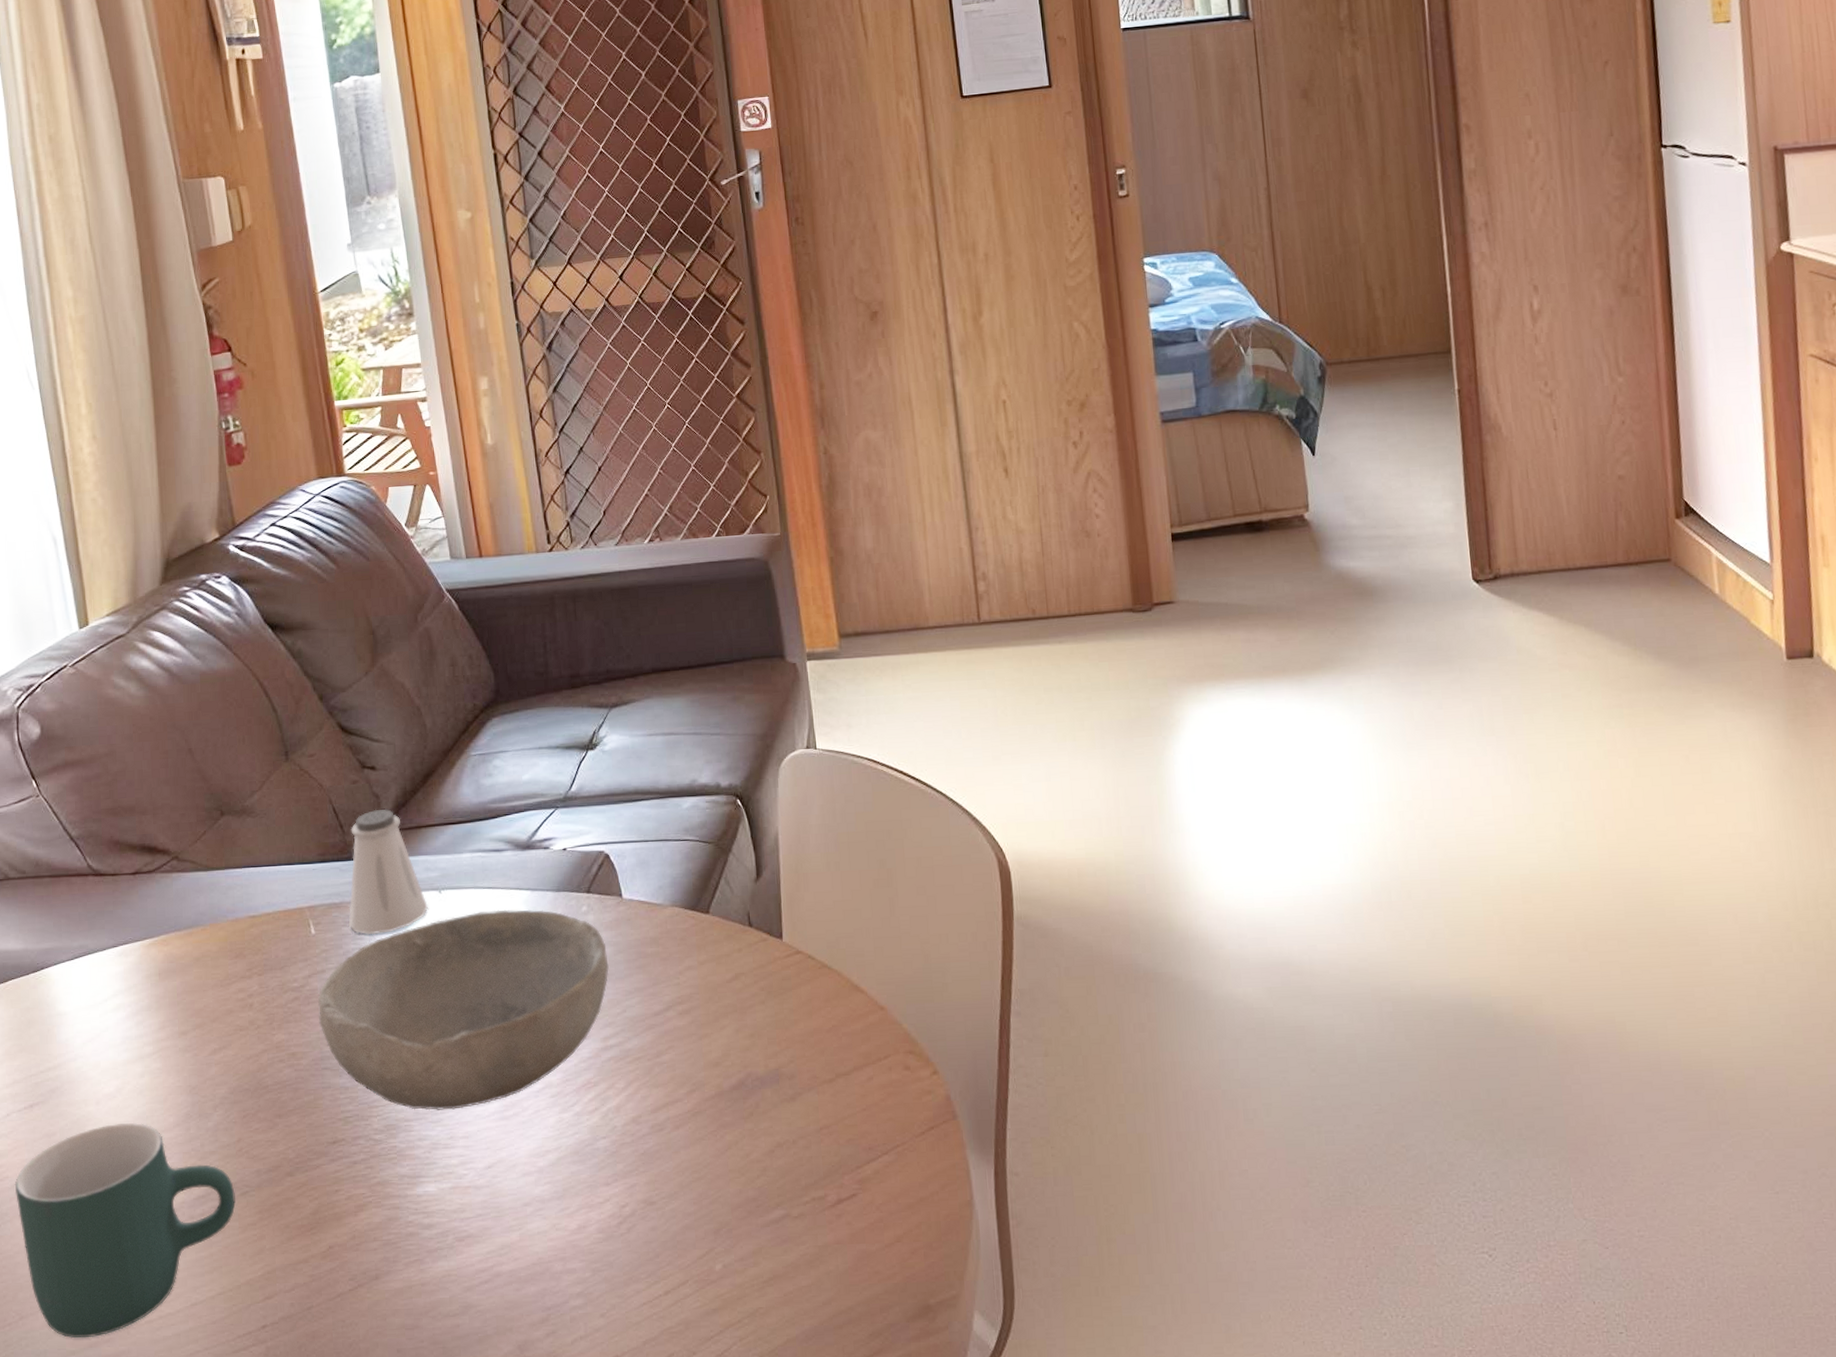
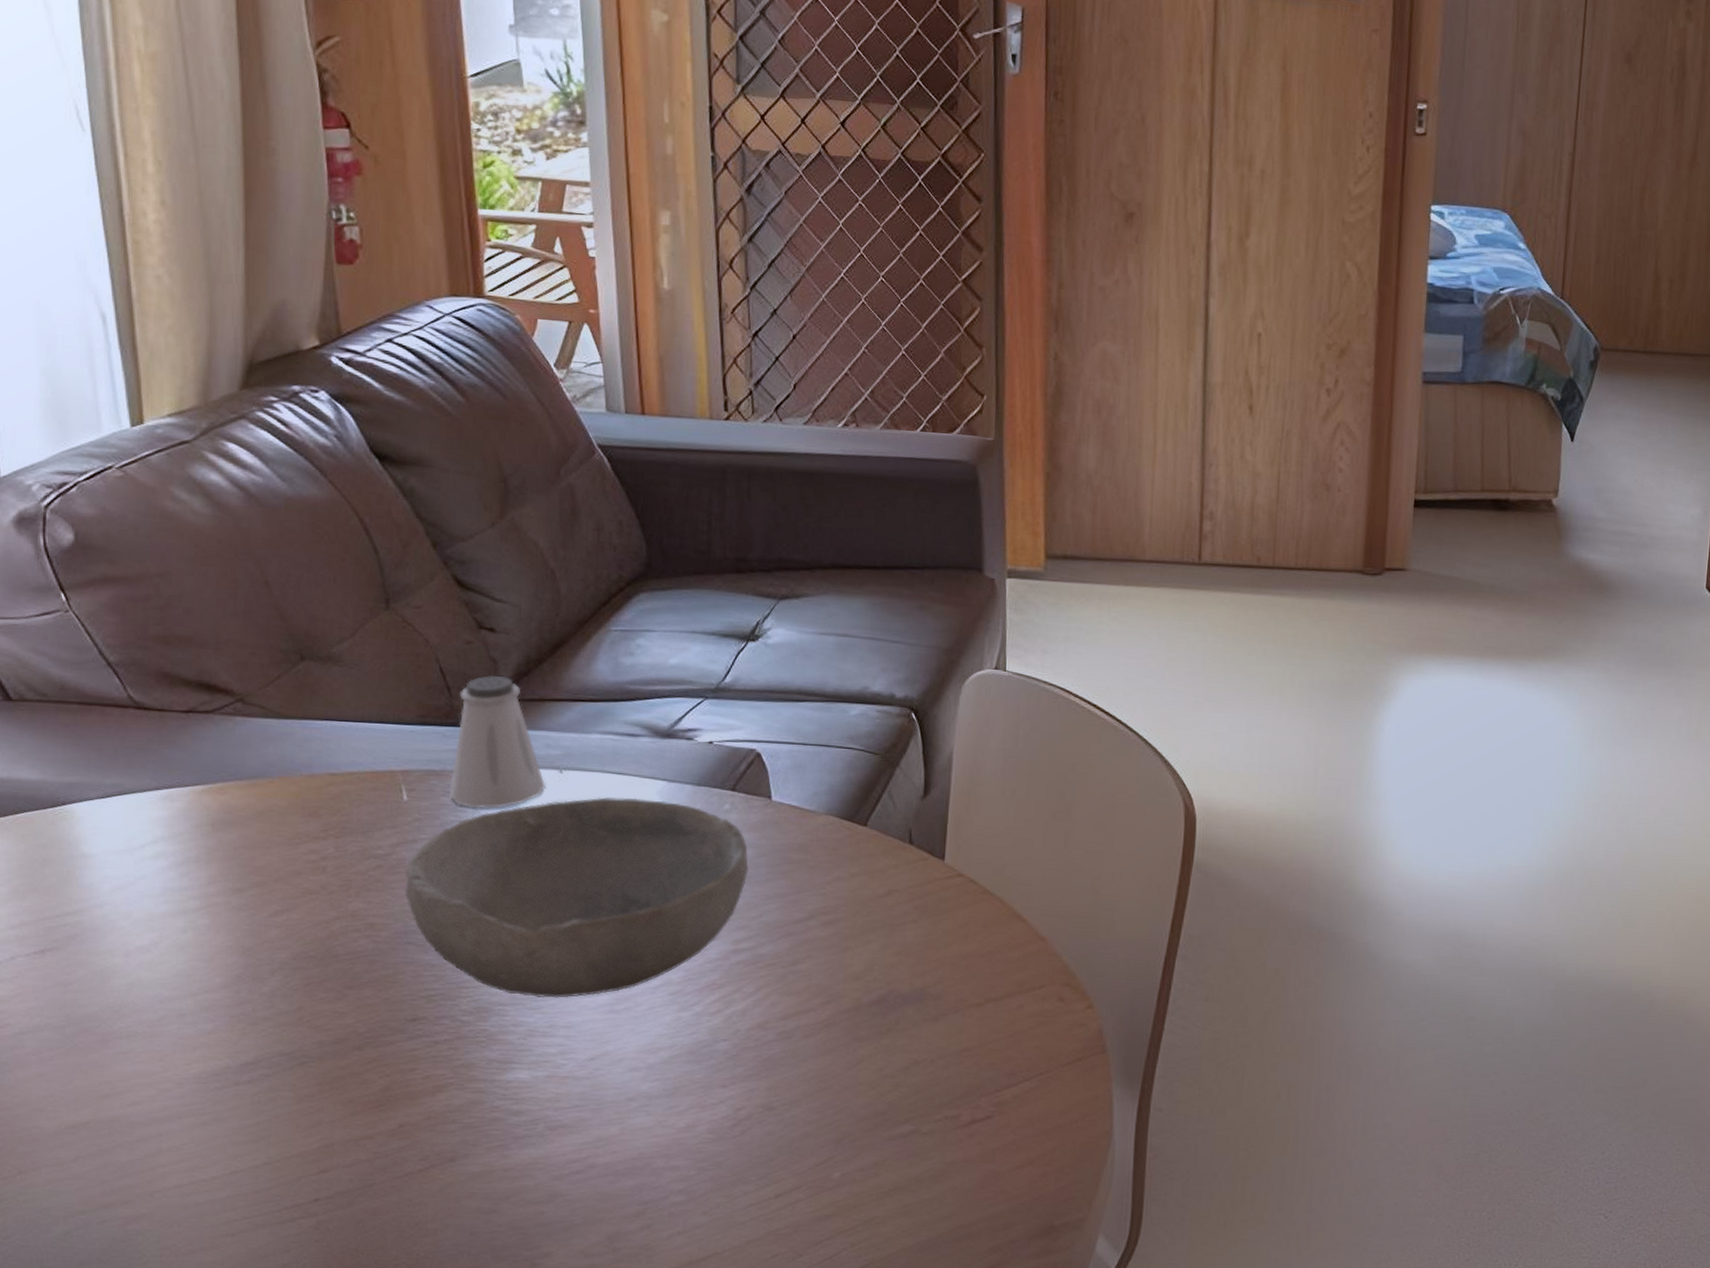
mug: present [14,1122,236,1339] -> none [17,979,291,1198]

